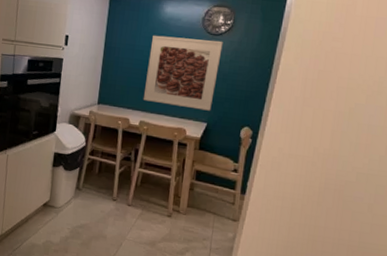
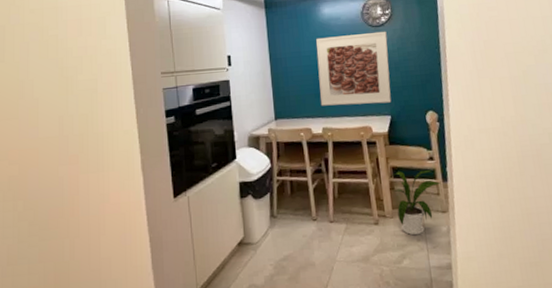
house plant: none [190,175,239,235] -> present [390,170,441,236]

